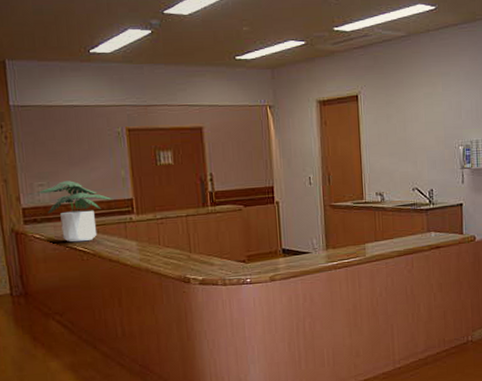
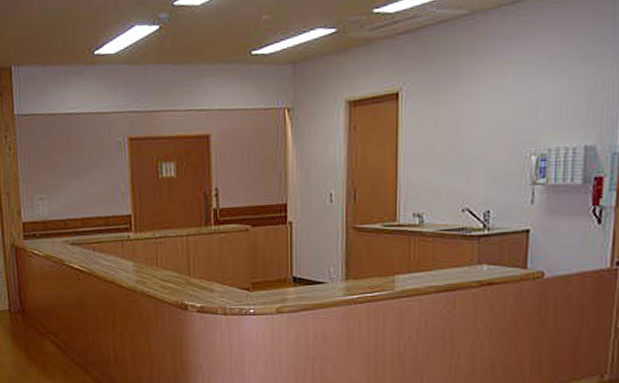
potted plant: present [37,180,114,243] -> none [37,194,112,260]

